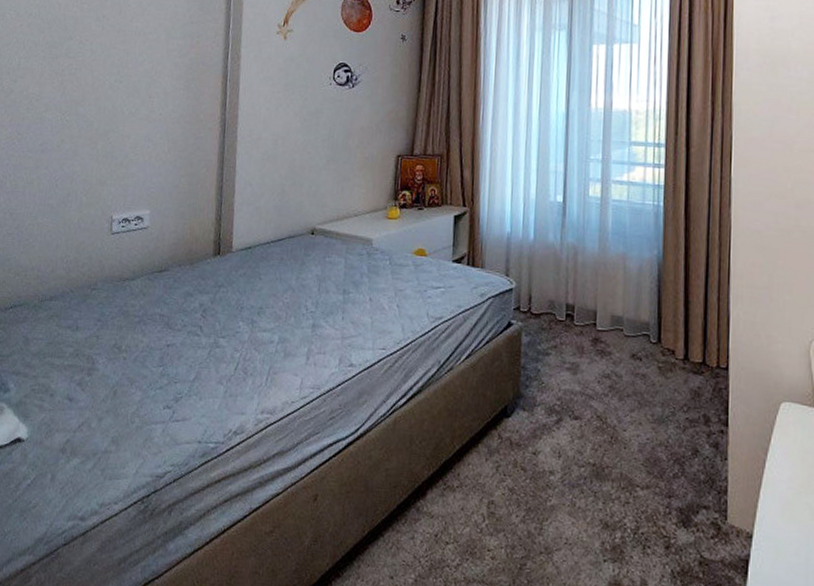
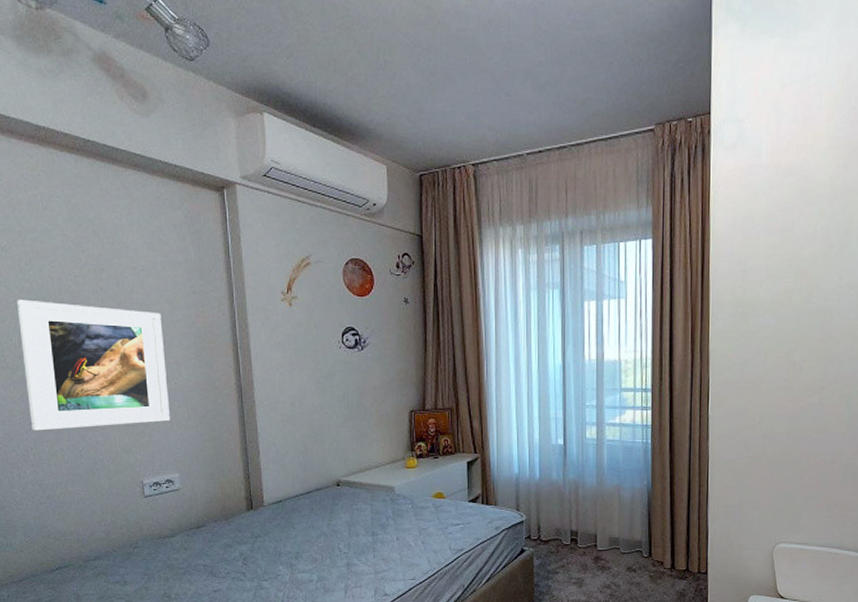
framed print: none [14,24,157,157] -> present [17,299,171,431]

